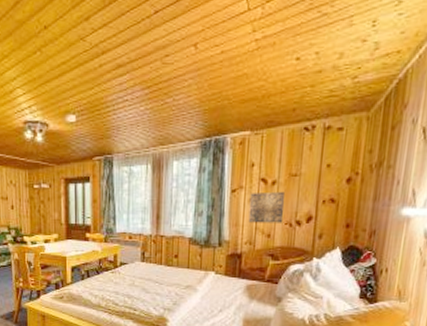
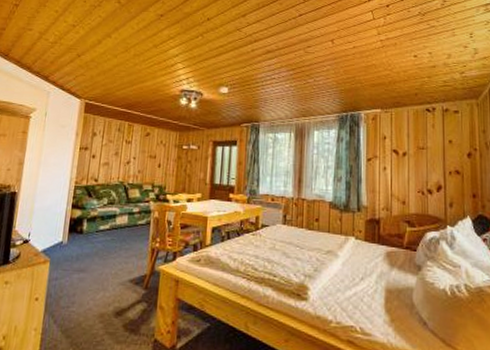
wall art: present [248,191,284,223] -> none [384,162,416,191]

